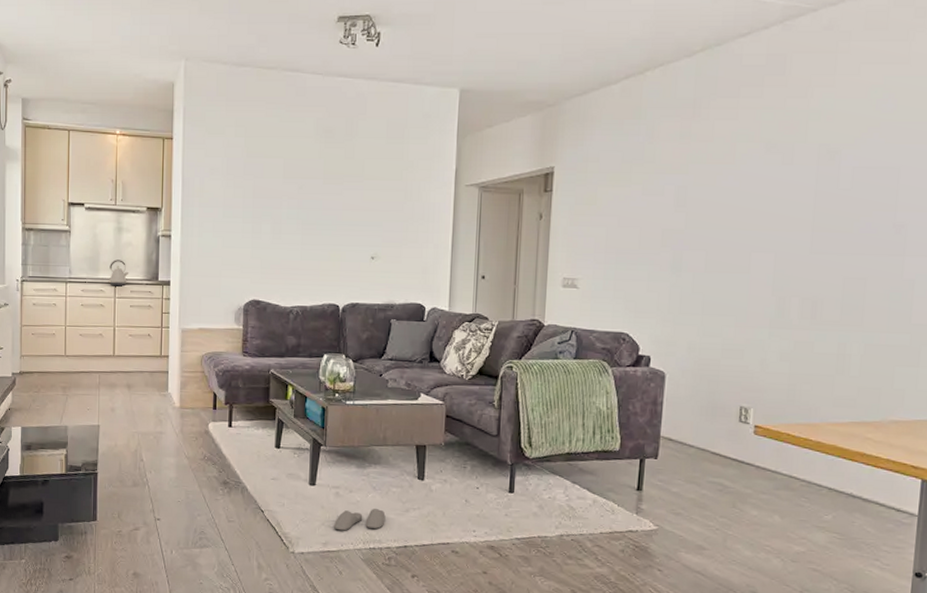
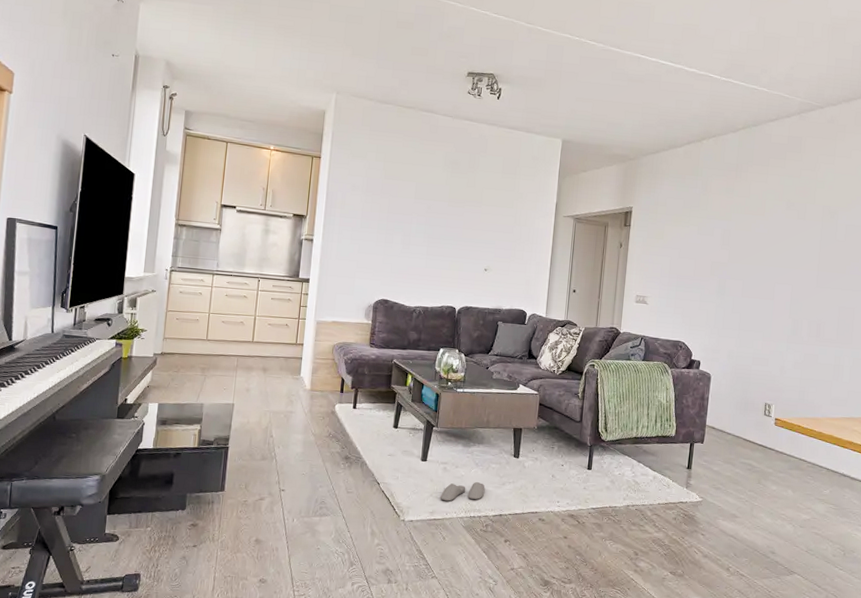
kettle: present [108,260,129,287] -> none [253,257,273,281]

